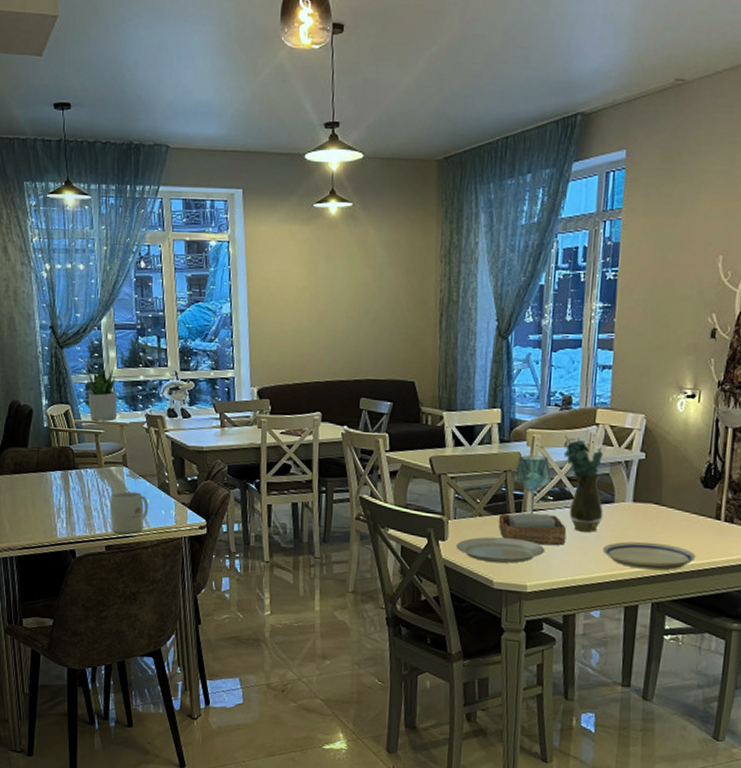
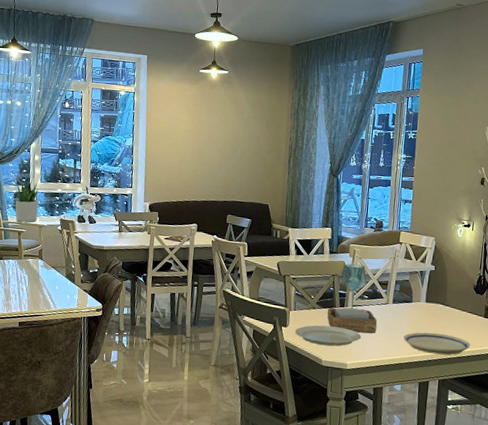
mug: present [109,491,149,534] -> none [24,279,57,313]
vase: present [563,435,604,532] -> none [376,250,405,324]

